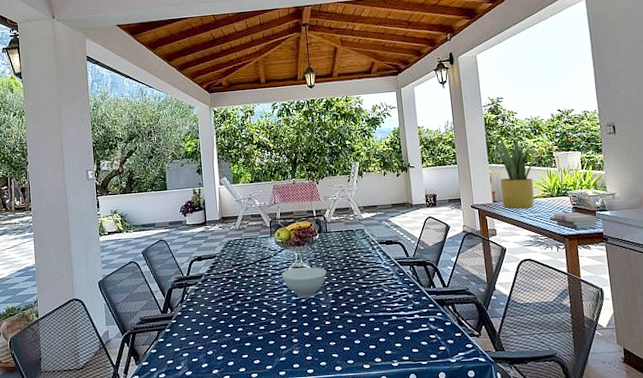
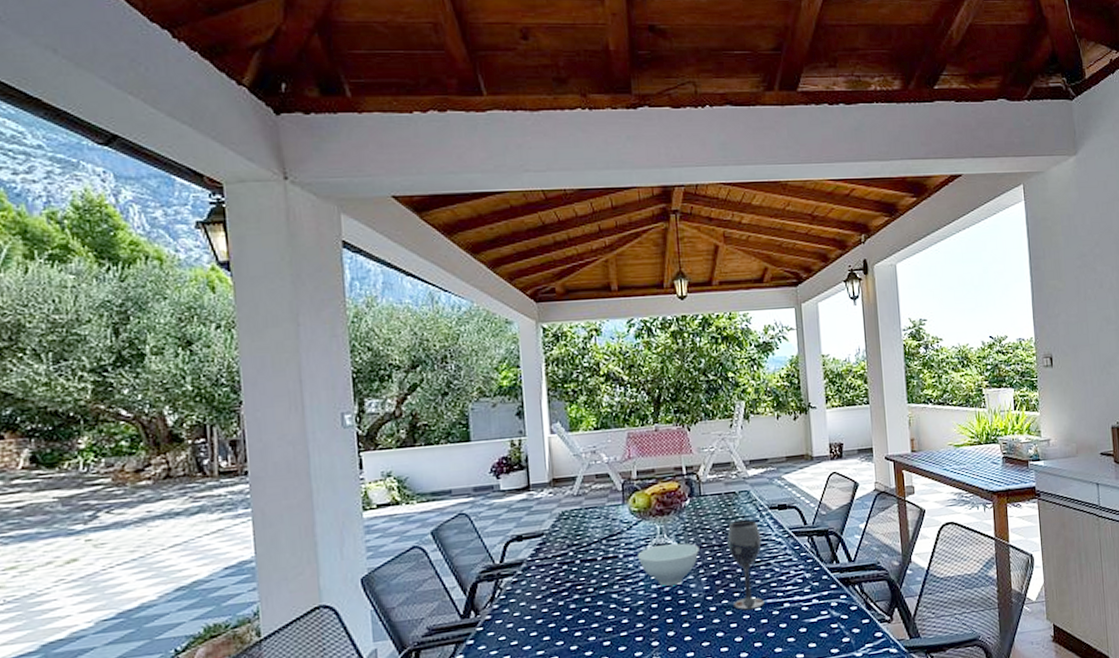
wine glass: none [347,251,377,320] -> present [727,520,765,611]
planter: present [495,137,538,209] -> none [915,370,965,460]
books: present [549,212,598,230] -> none [976,462,1030,484]

